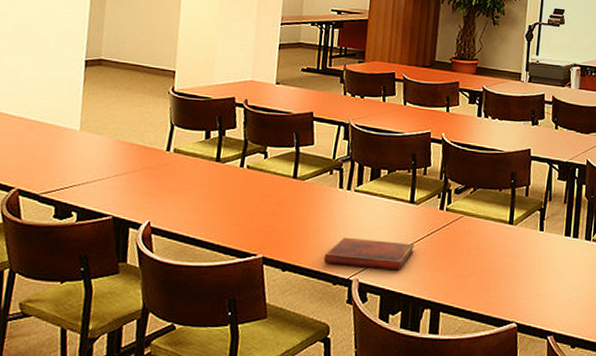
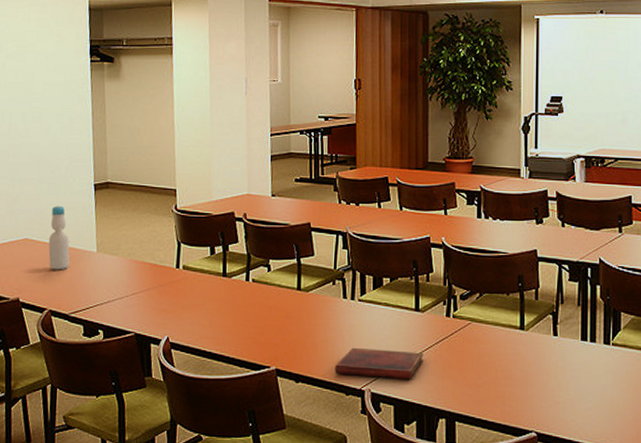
bottle: none [23,79,50,148] -> present [48,205,70,270]

